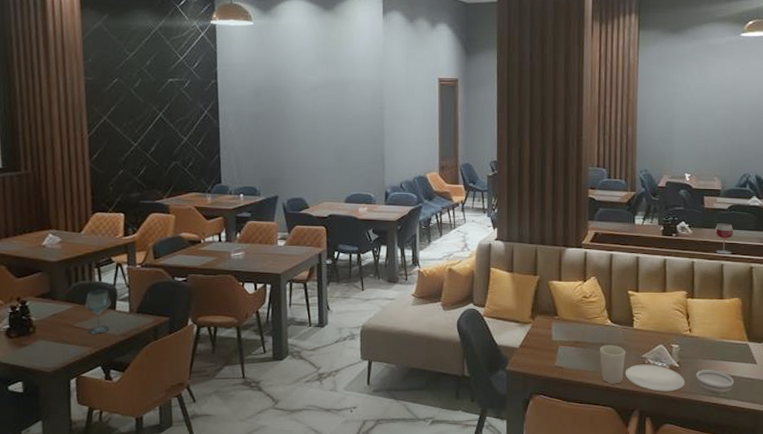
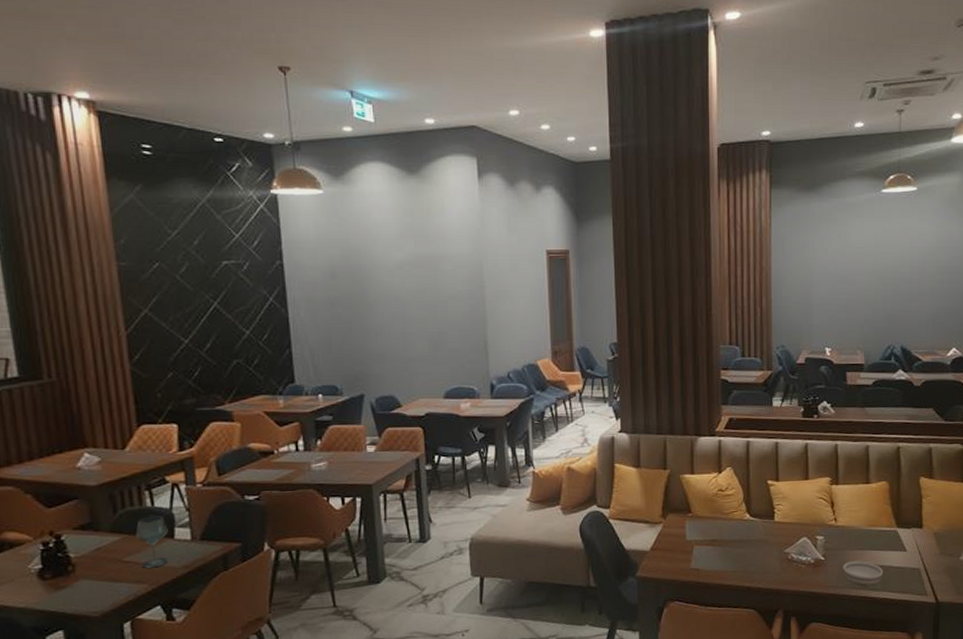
cup: present [600,345,626,385] -> none [739,541,768,585]
plate: present [625,364,685,392] -> none [767,559,832,589]
wineglass: present [715,223,734,254] -> none [859,401,879,435]

